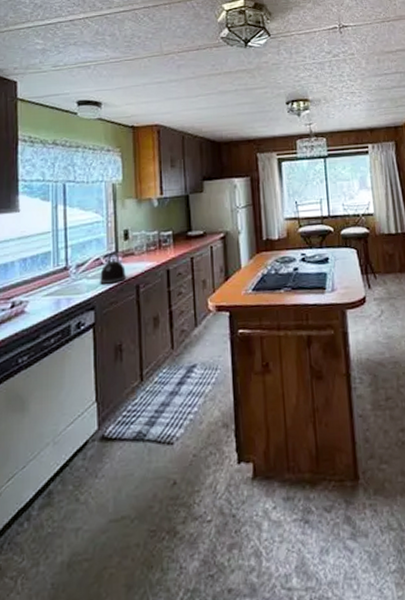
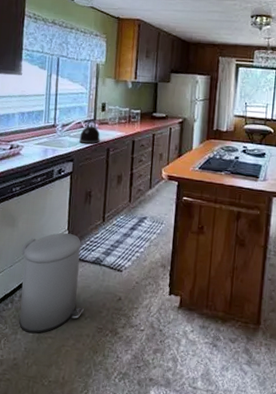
pedal bin: none [36,405,129,560] -> present [19,232,85,334]

